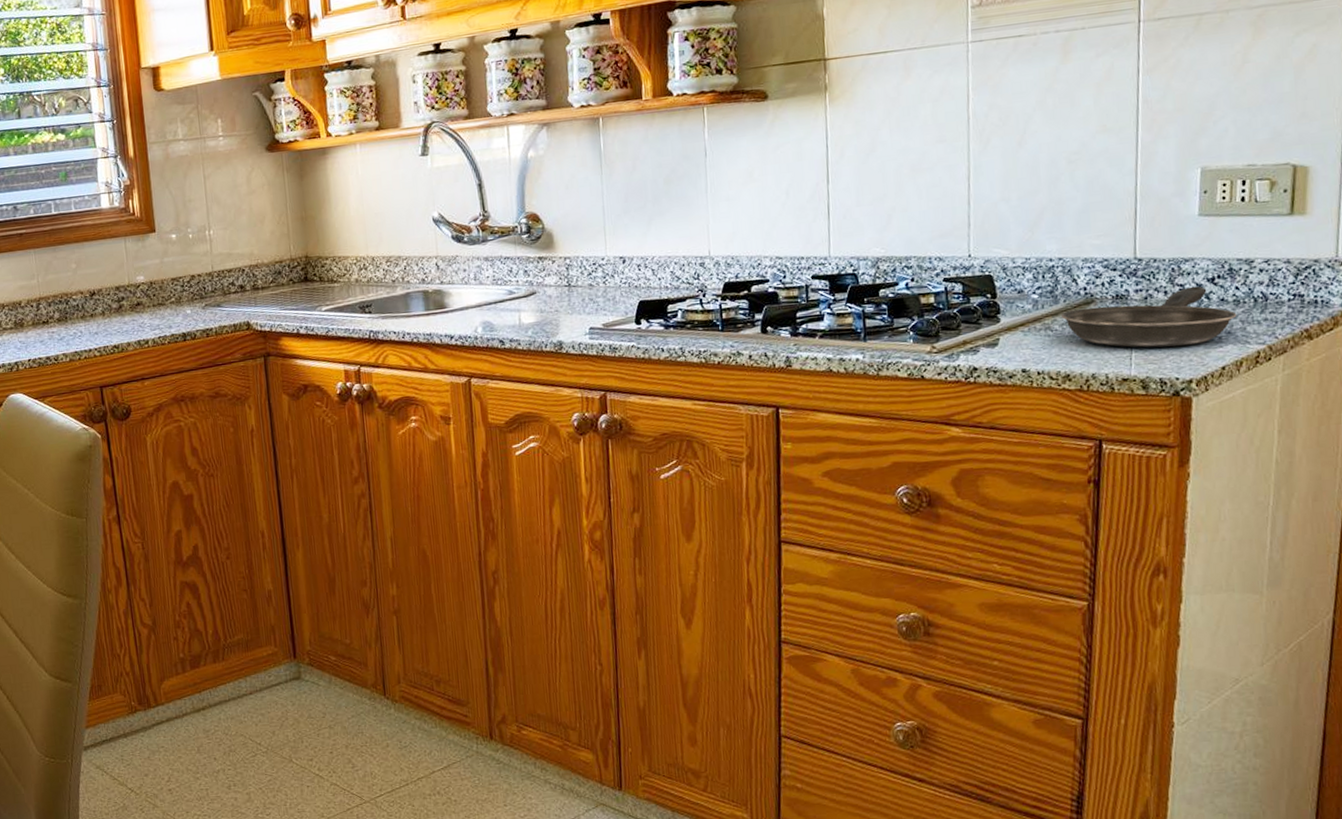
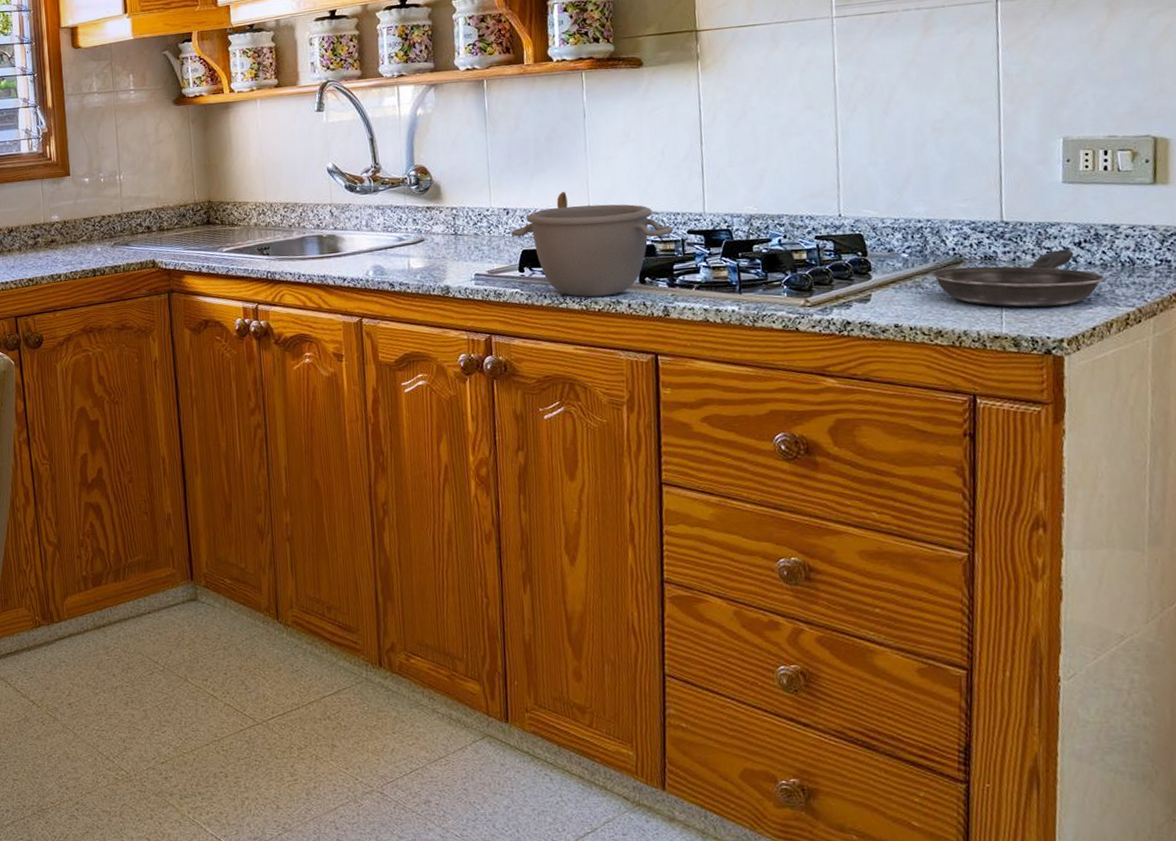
cooking pot: none [627,236,798,350] -> present [511,191,674,298]

